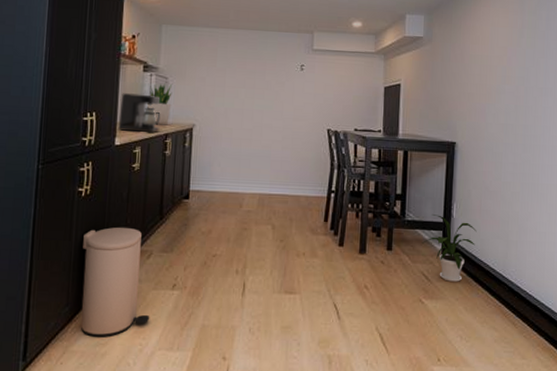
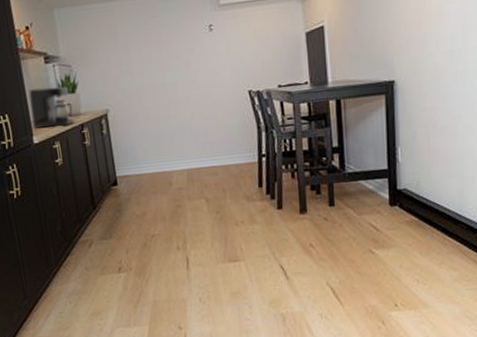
pedal bin: present [80,227,150,337] -> none [24,221,104,323]
house plant: present [421,214,477,283] -> none [366,162,427,229]

